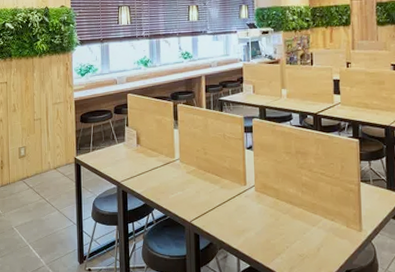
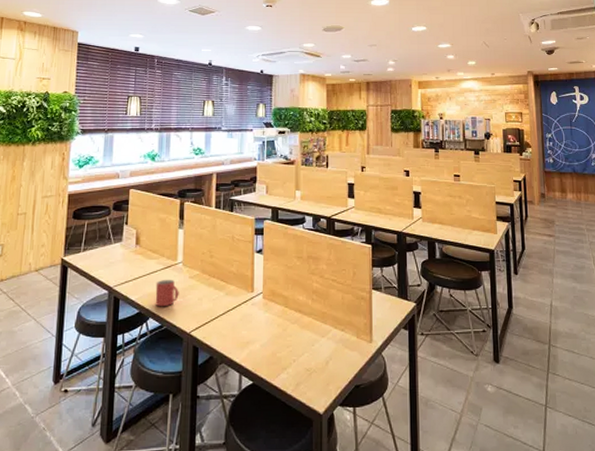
mug: none [157,174,179,199] -> present [155,279,179,307]

